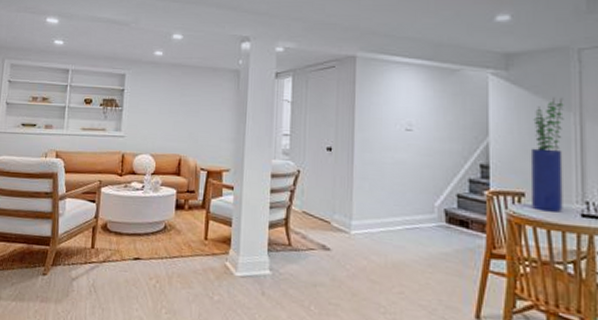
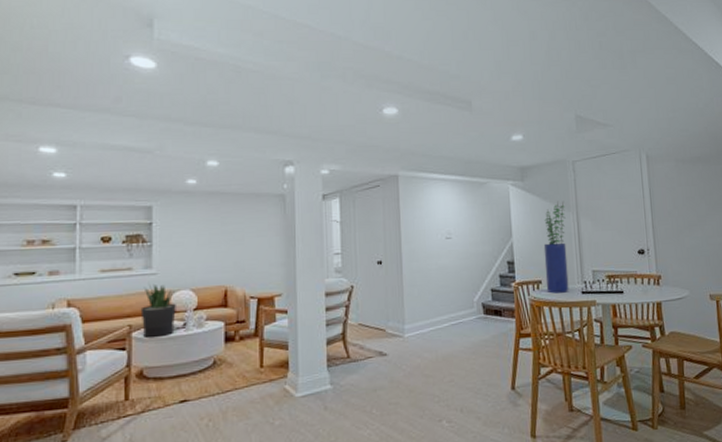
planter: none [109,145,138,196] -> present [140,283,176,339]

